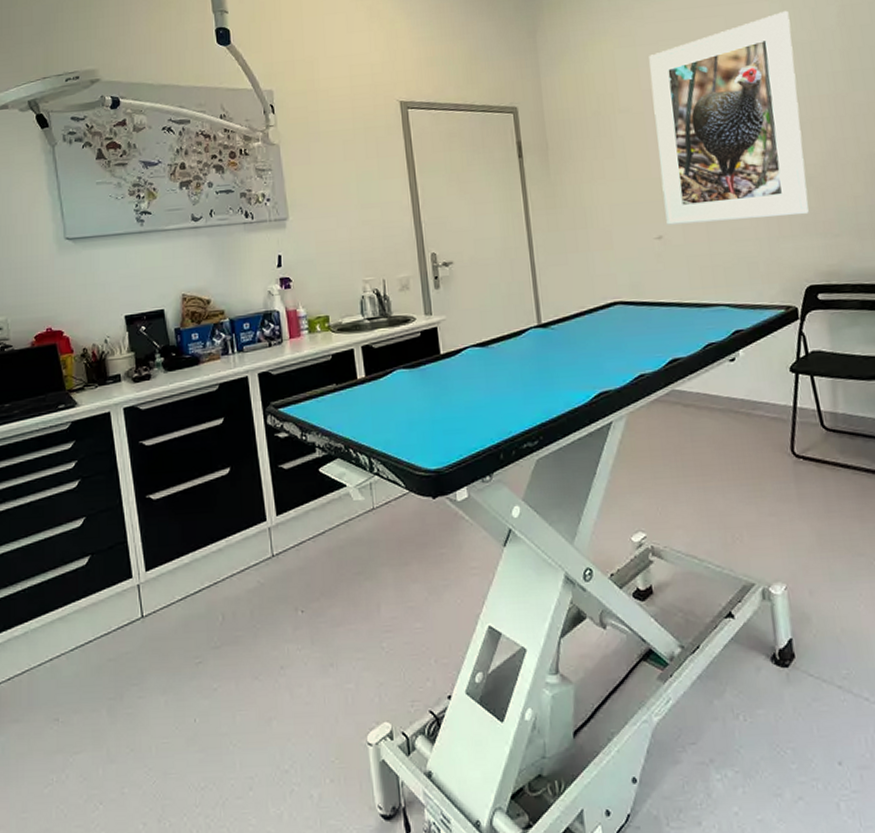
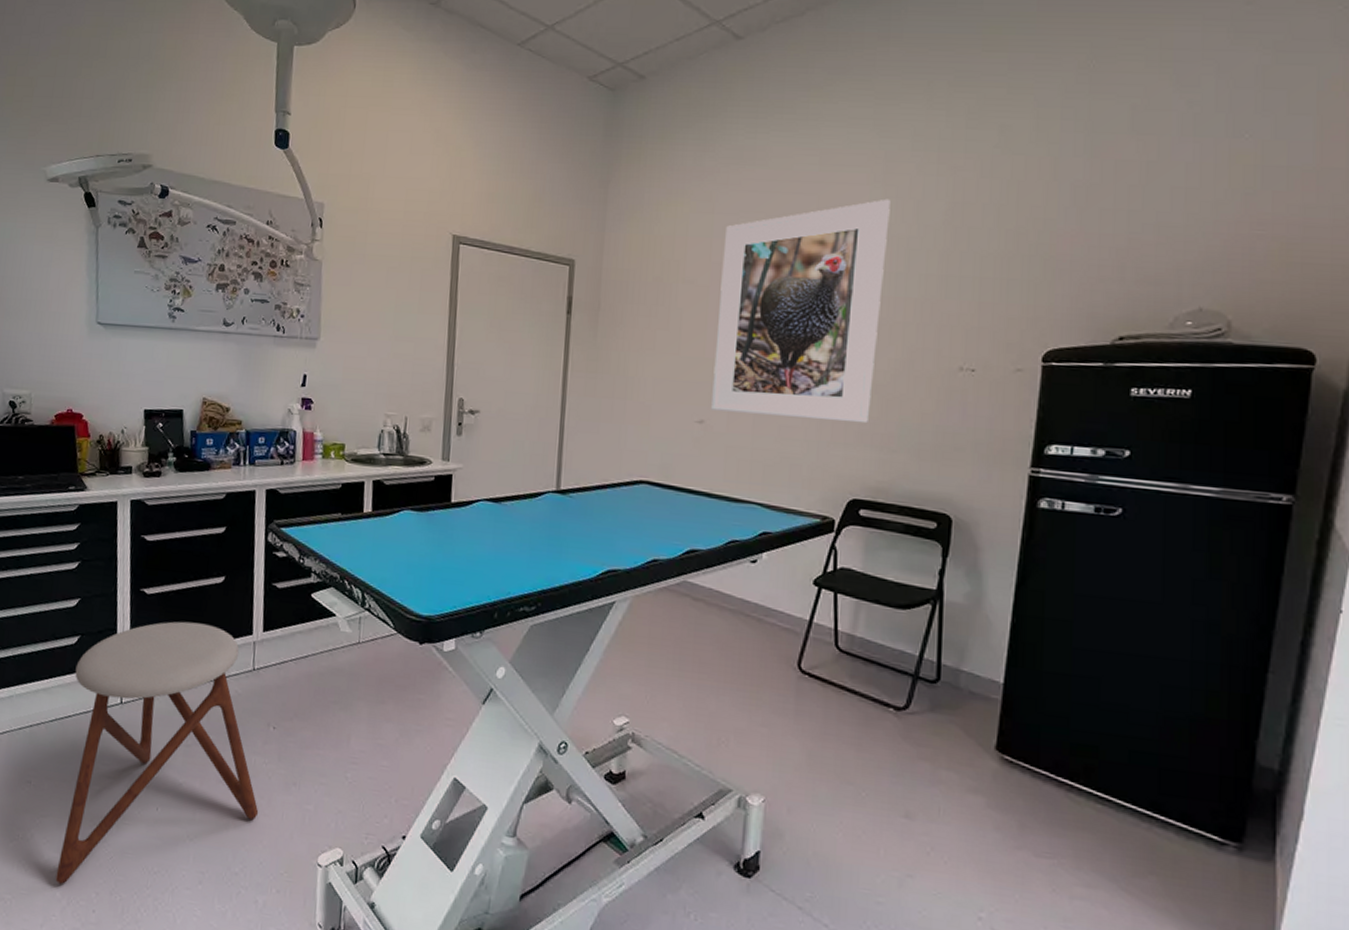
stool: none [90,518,300,822] -> present [55,621,259,884]

